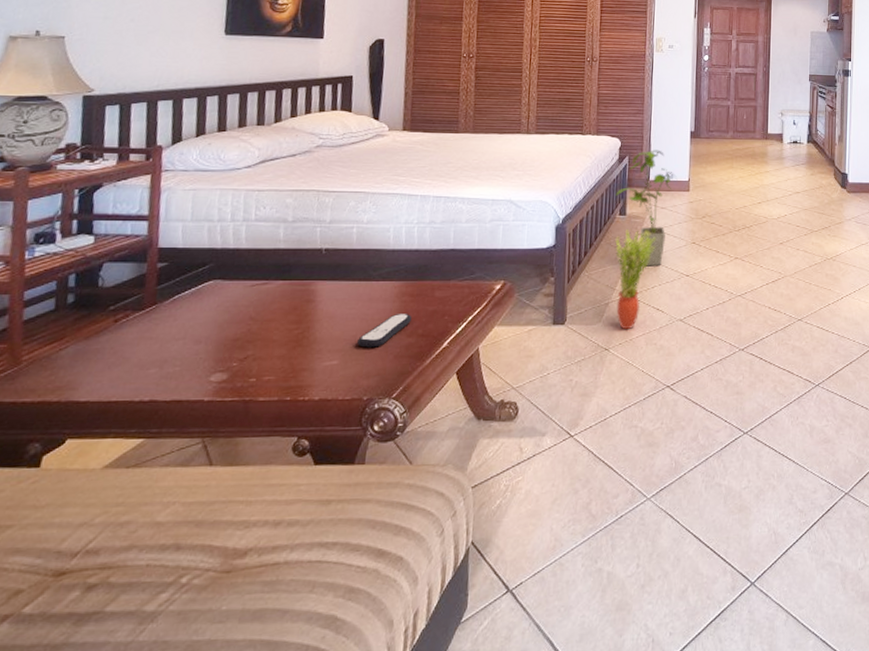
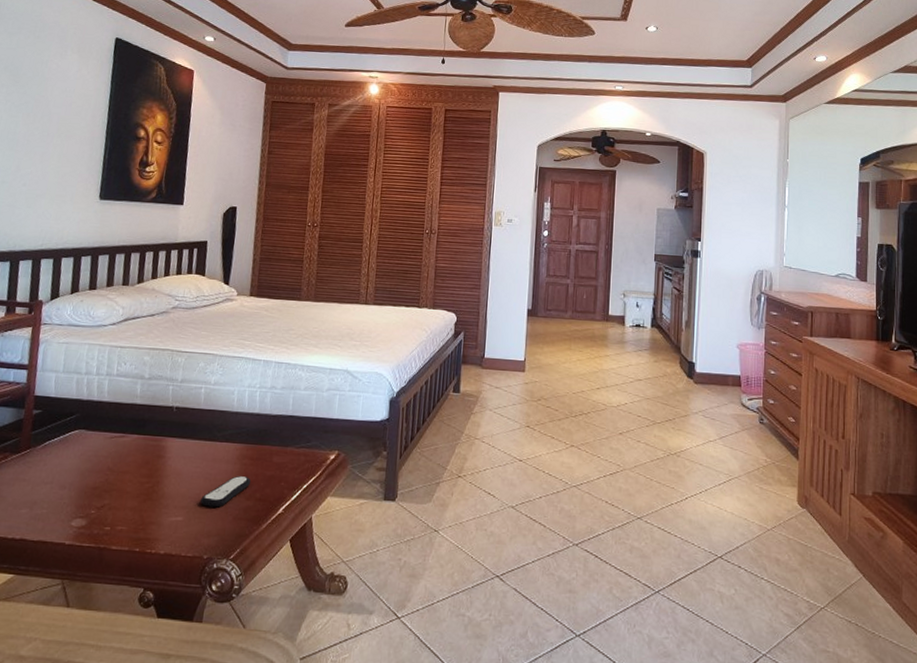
house plant: present [615,149,678,267] -> none [450,326,513,448]
potted plant: present [615,229,655,329] -> none [447,407,489,511]

